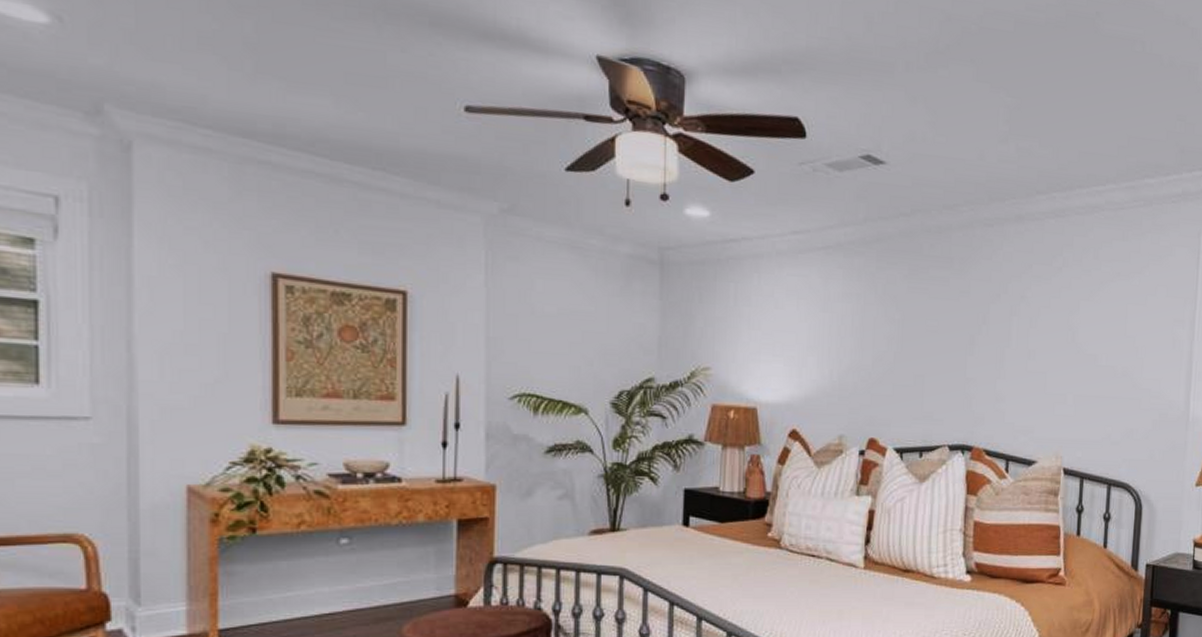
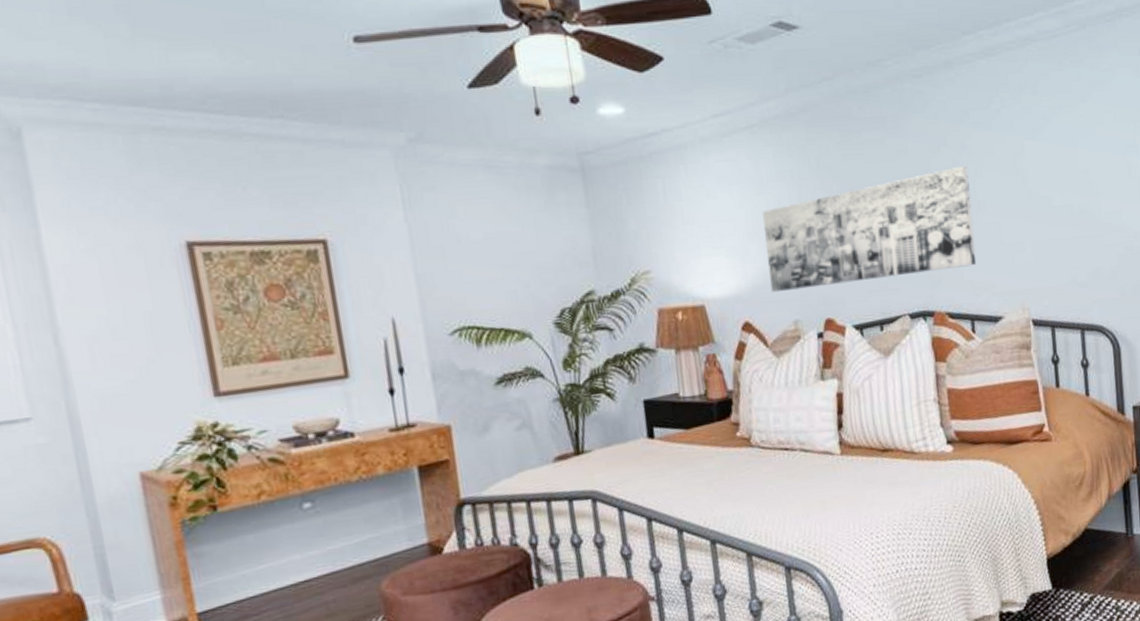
wall art: none [822,314,1024,410] -> present [763,165,977,293]

